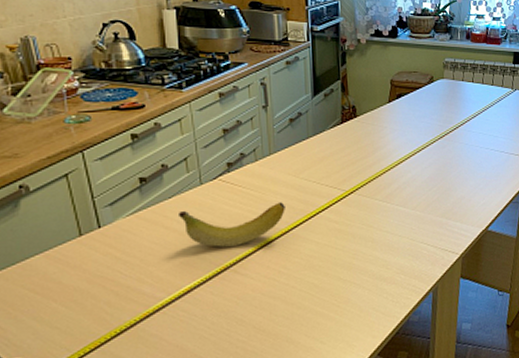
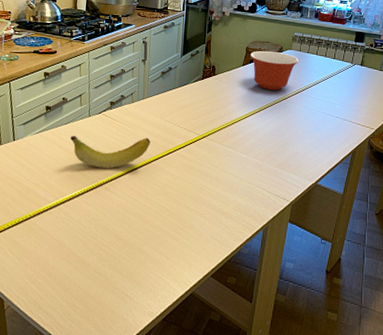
mixing bowl: none [396,82,453,128] -> present [250,50,298,90]

